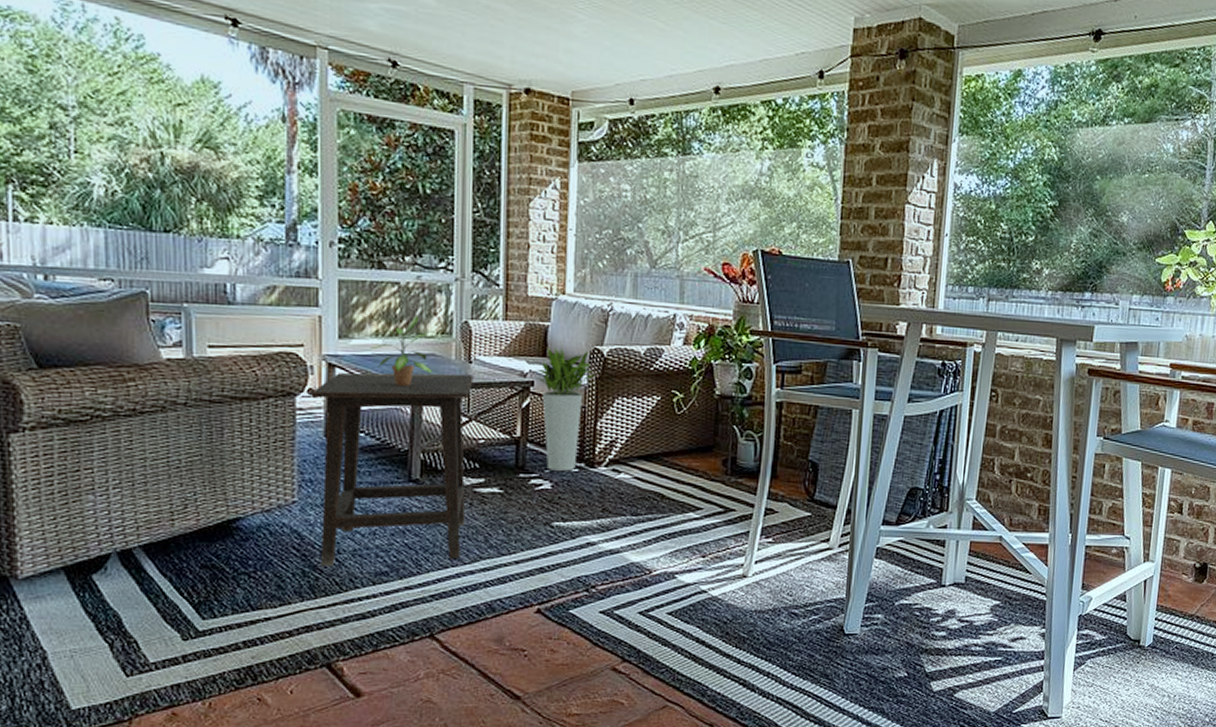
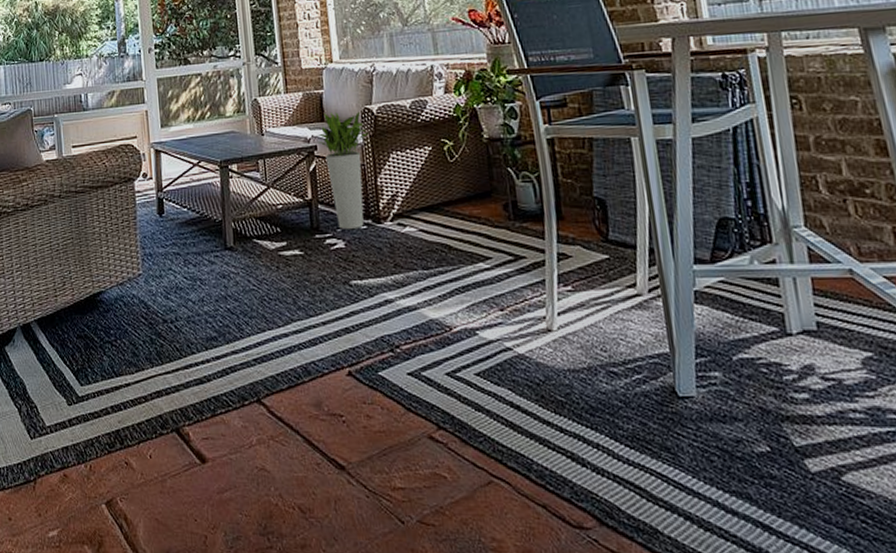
side table: present [311,372,474,567] -> none [145,146,275,334]
potted plant: present [370,315,433,386] -> none [184,99,234,163]

